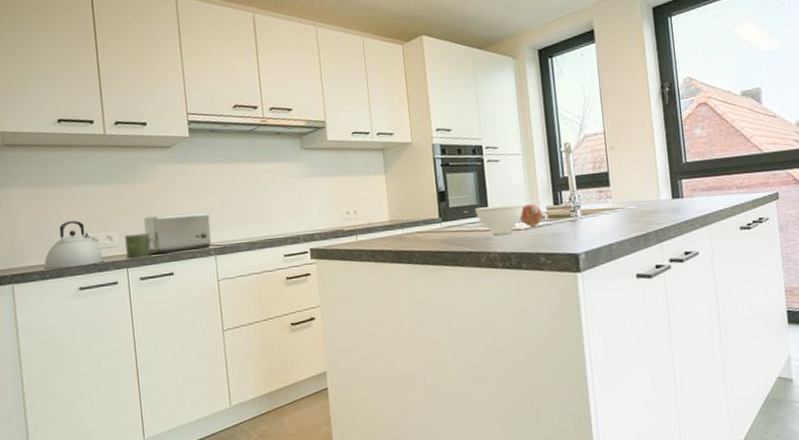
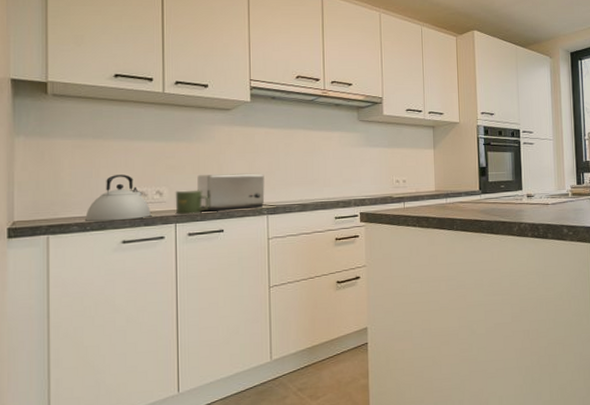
bowl: present [475,203,524,236] -> none [511,182,552,208]
fruit: present [520,204,543,227] -> none [548,182,567,202]

